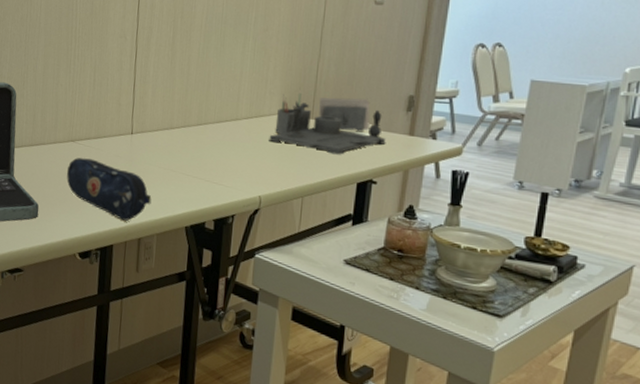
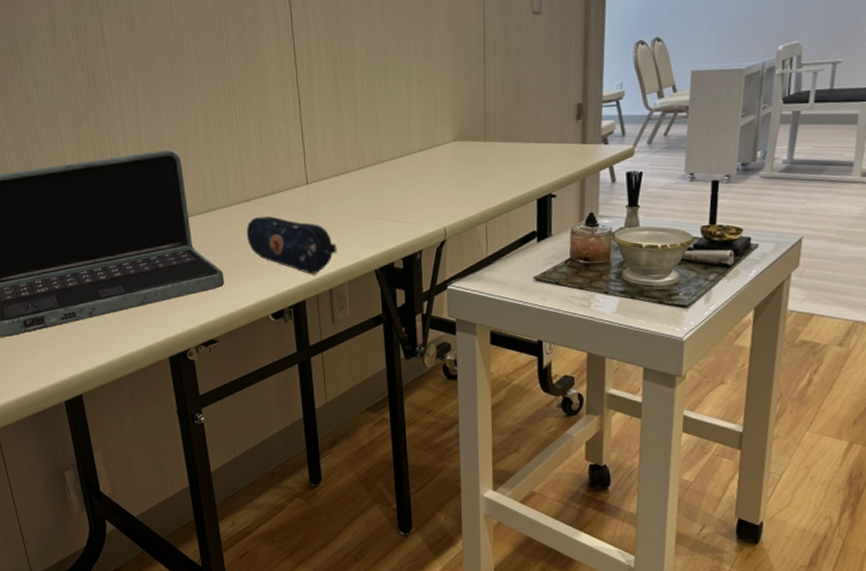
desk organizer: present [269,89,386,155] -> none [445,112,560,174]

